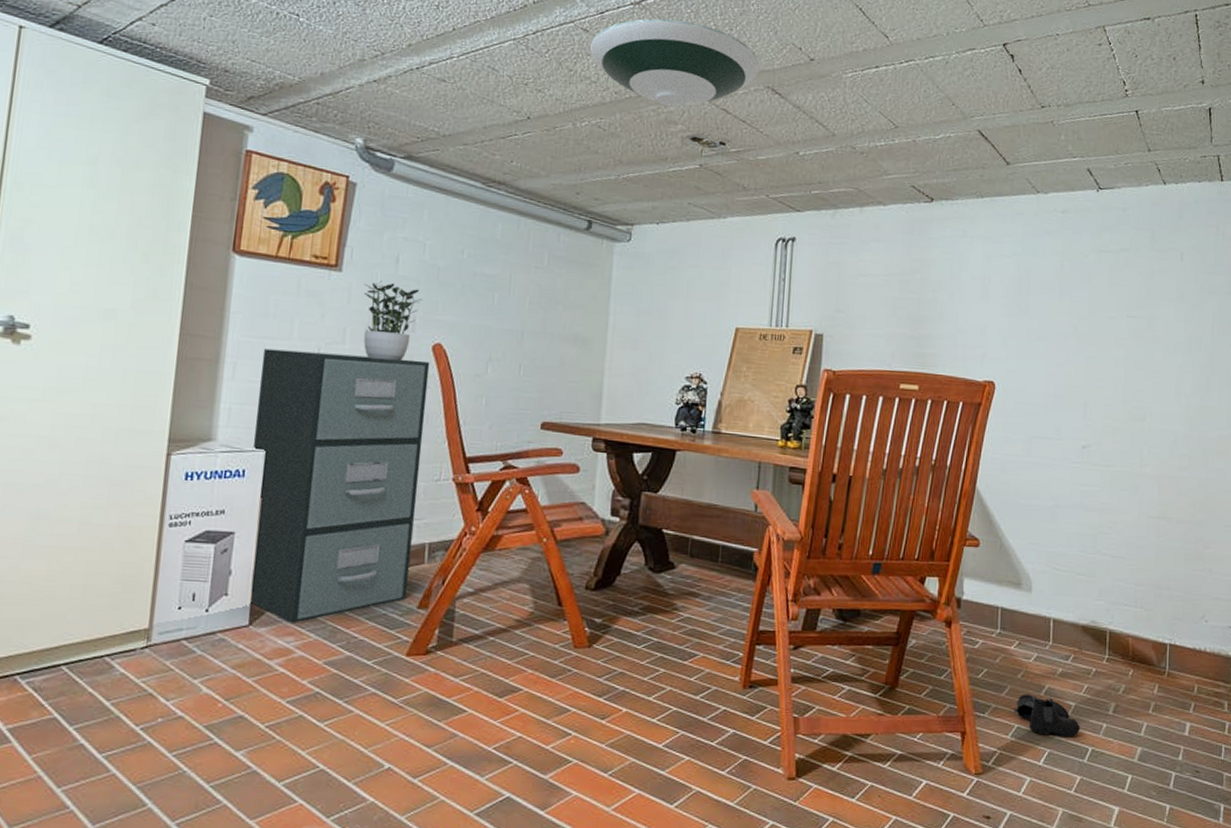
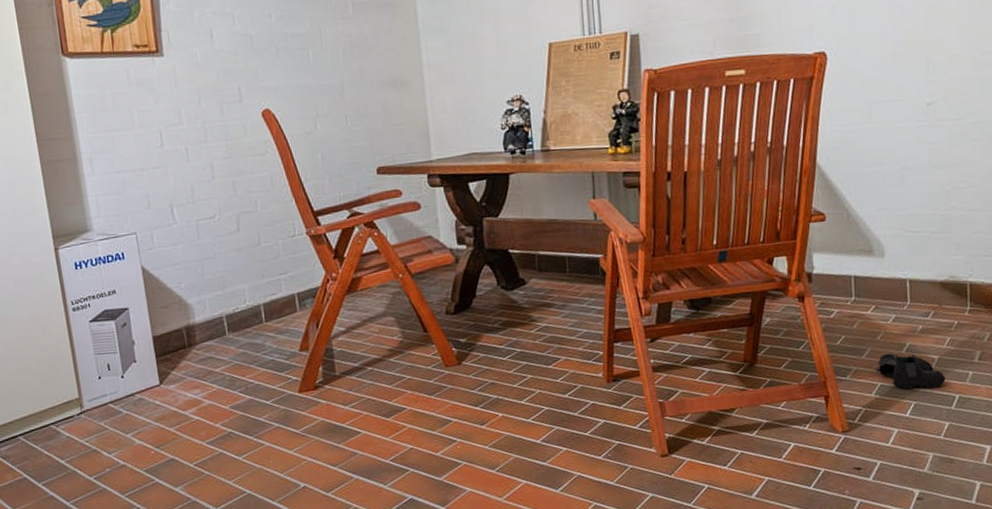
filing cabinet: present [251,348,430,624] -> none [112,128,288,378]
potted plant: present [363,280,422,362] -> none [186,58,242,135]

